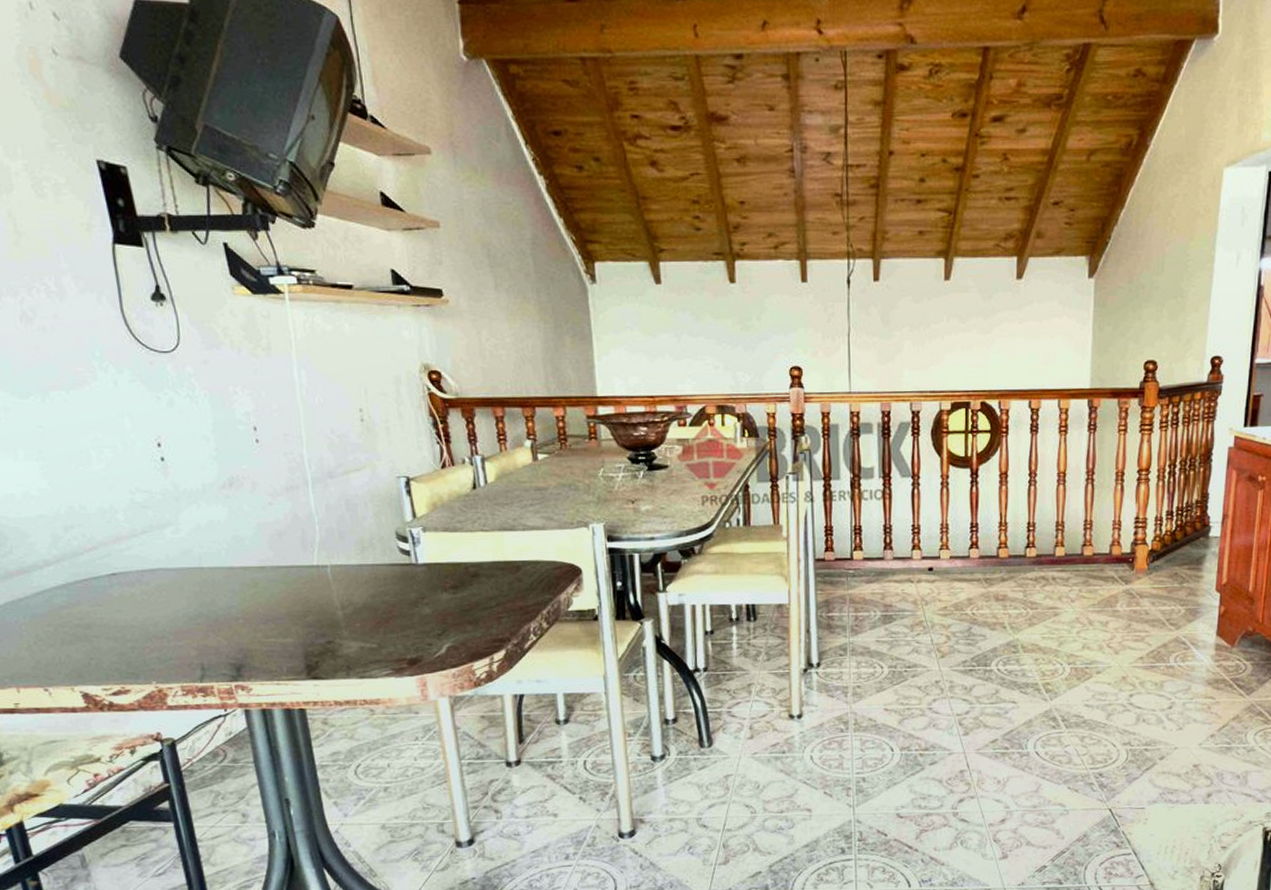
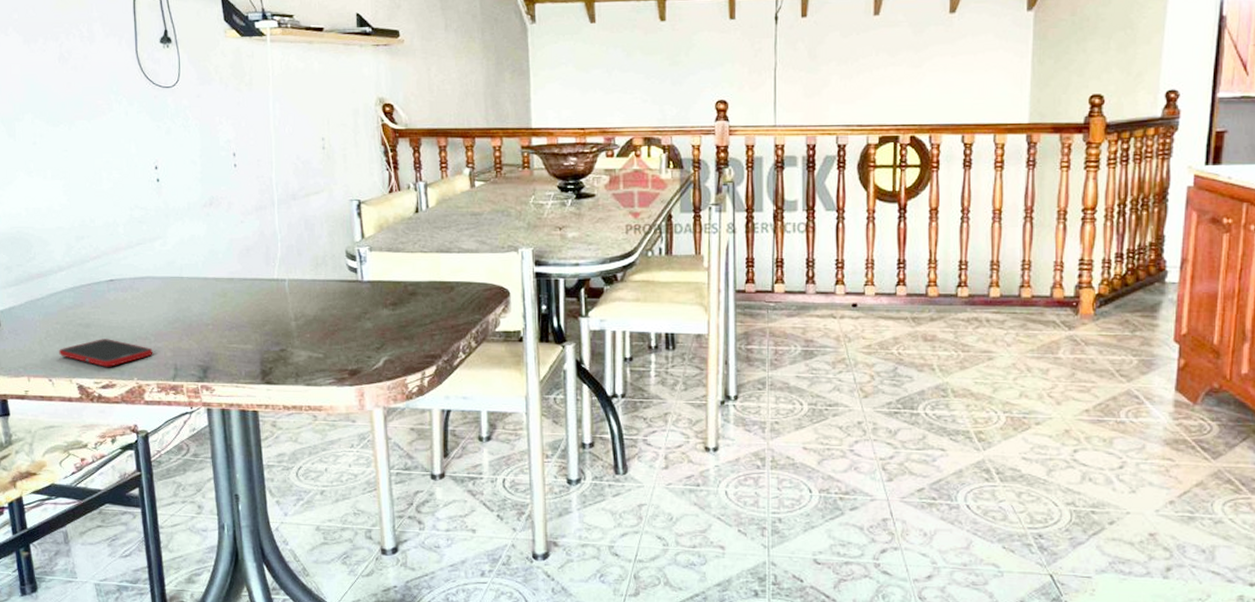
cell phone: none [54,640,173,672] -> present [59,339,153,367]

